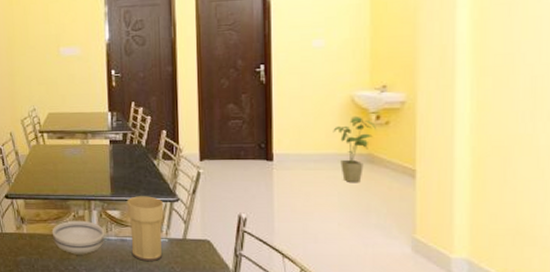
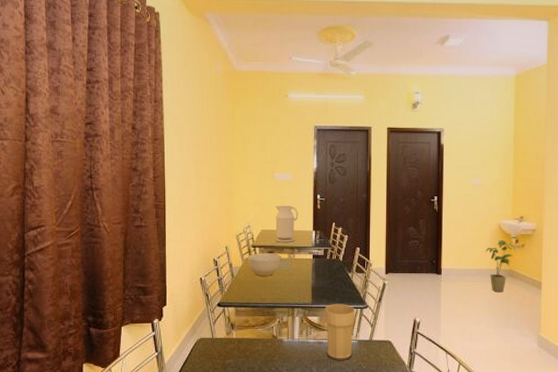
bowl: none [34,139,73,165] -> present [247,253,281,276]
bowl: present [51,220,105,255] -> none [258,325,305,357]
water jug: none [63,83,91,127] -> present [275,205,299,242]

